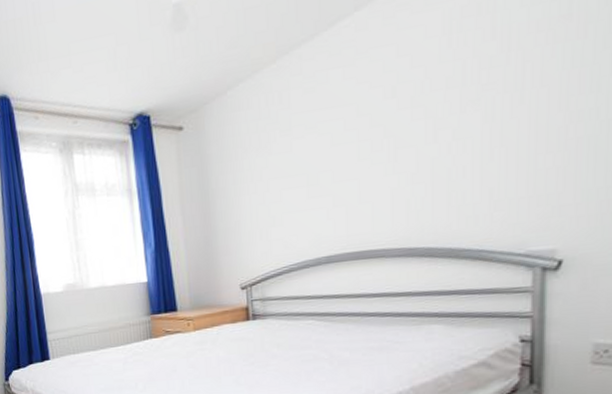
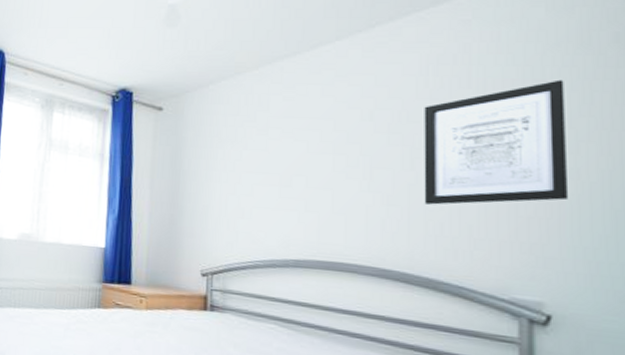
wall art: none [447,10,591,176] -> present [424,79,569,205]

